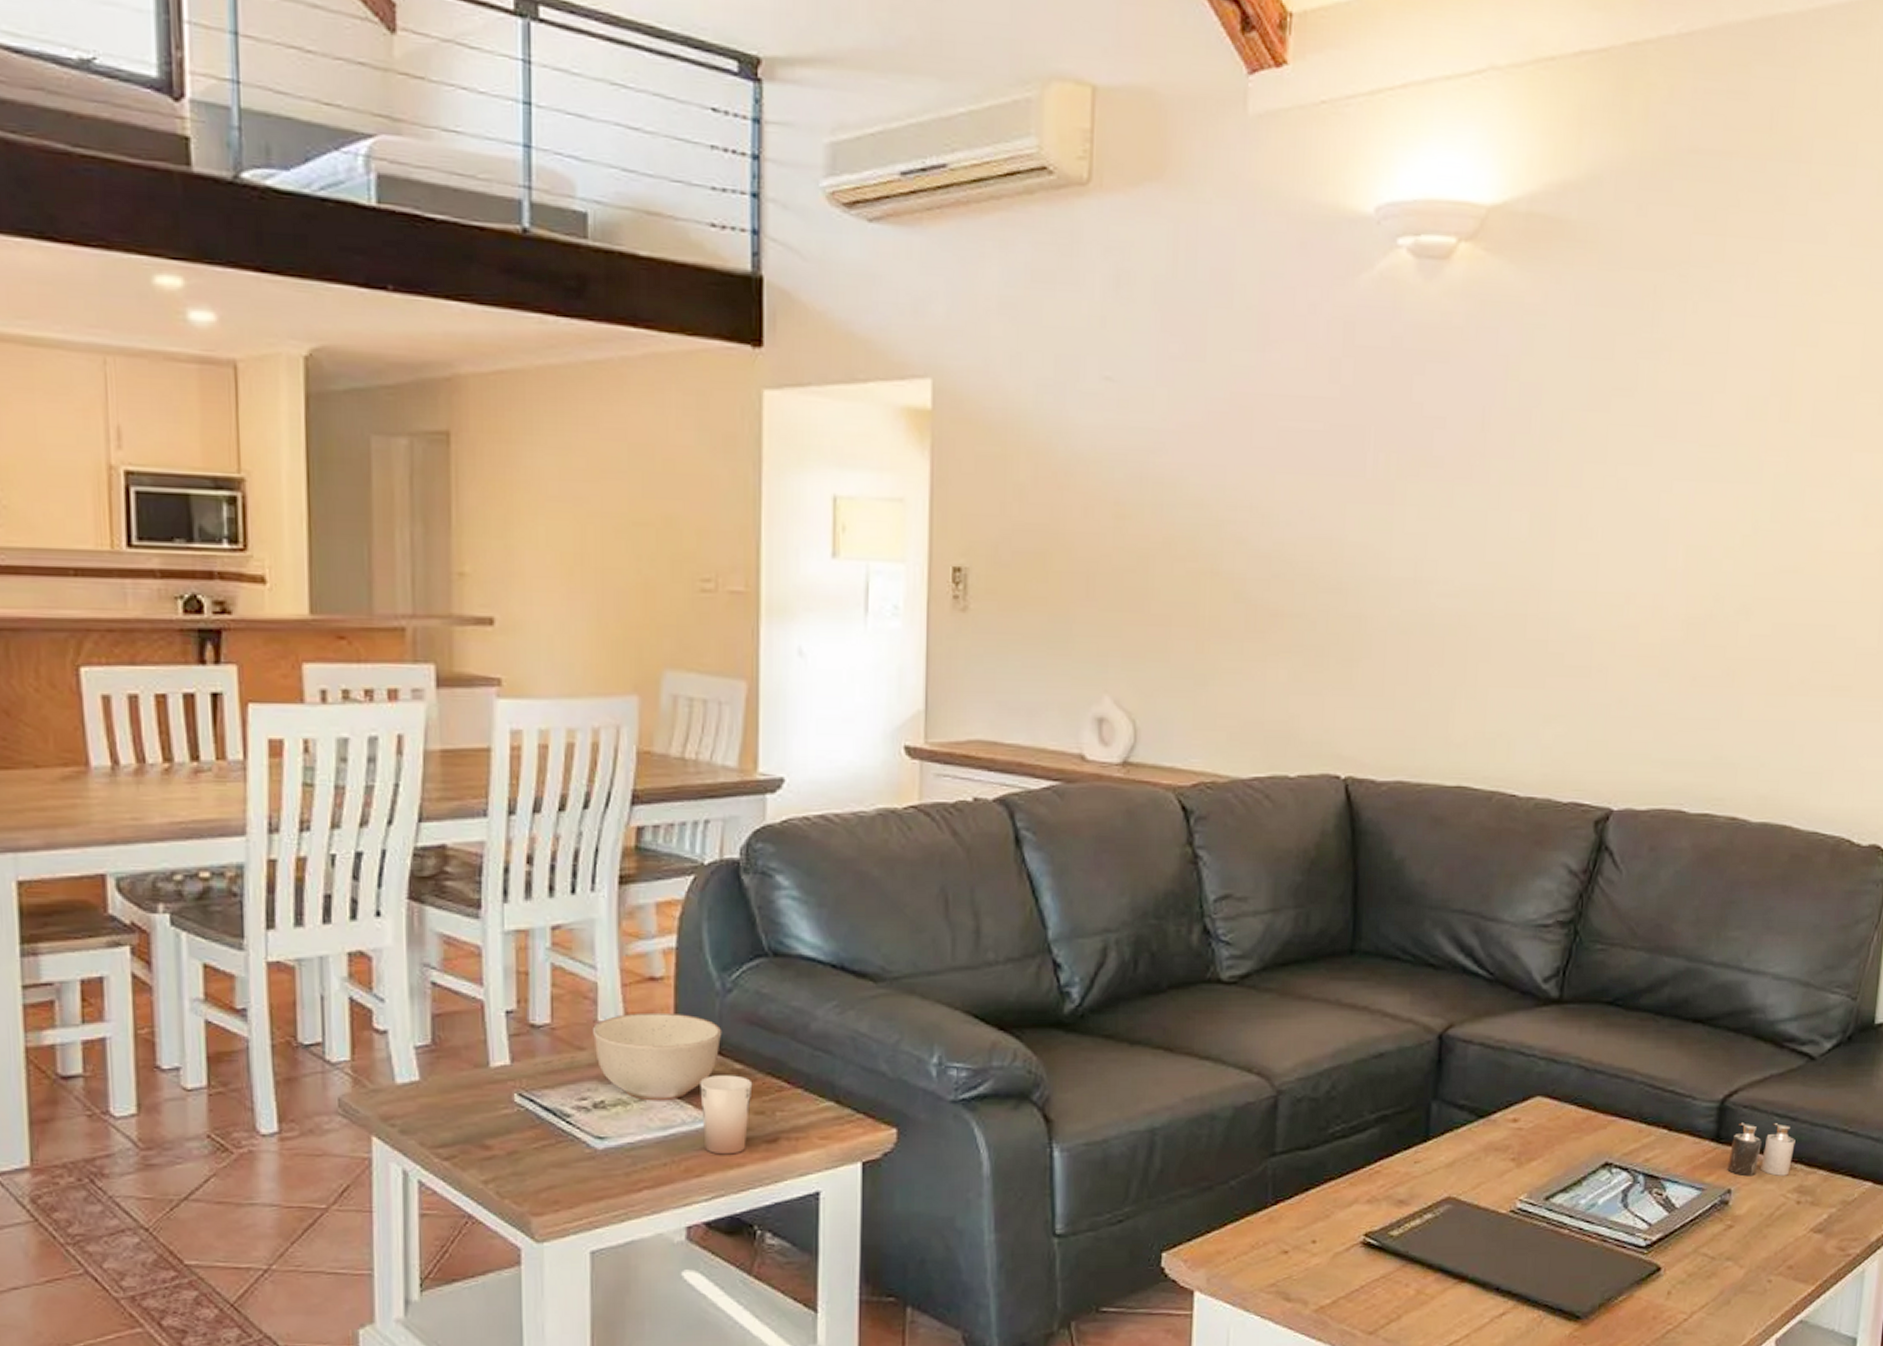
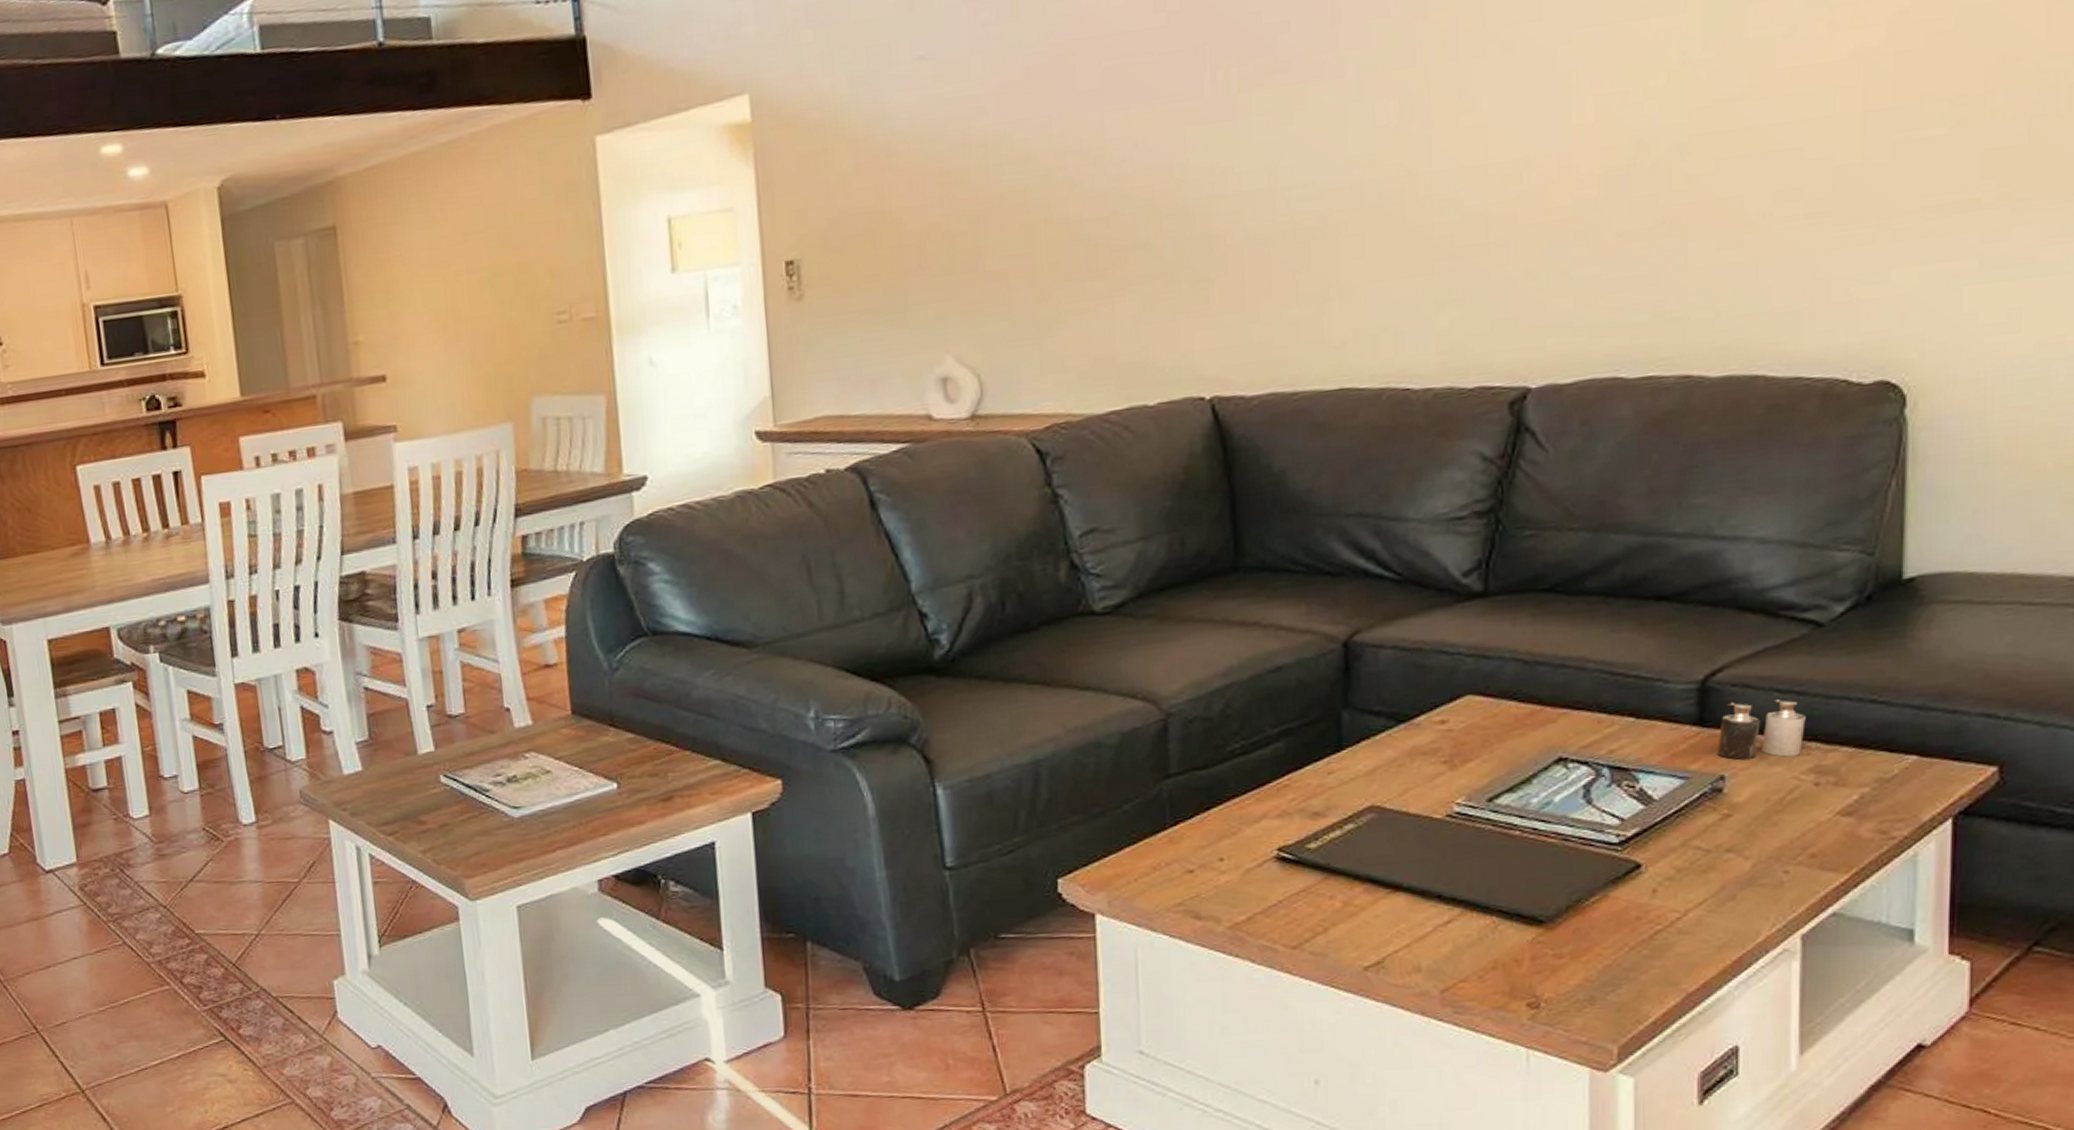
bowl: present [592,1012,722,1101] -> none [500,694,614,773]
cup: present [700,1075,753,1155] -> none [597,743,645,815]

